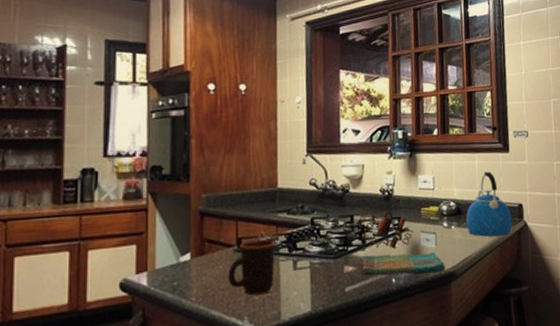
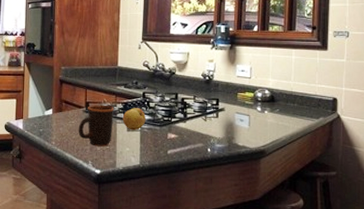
fruit: none [286,238,316,269] -> present [122,107,146,130]
teapot: present [356,207,413,248] -> none [180,87,229,124]
dish towel: present [361,251,446,275] -> none [182,127,256,149]
kettle: present [466,171,513,237] -> none [280,66,325,125]

